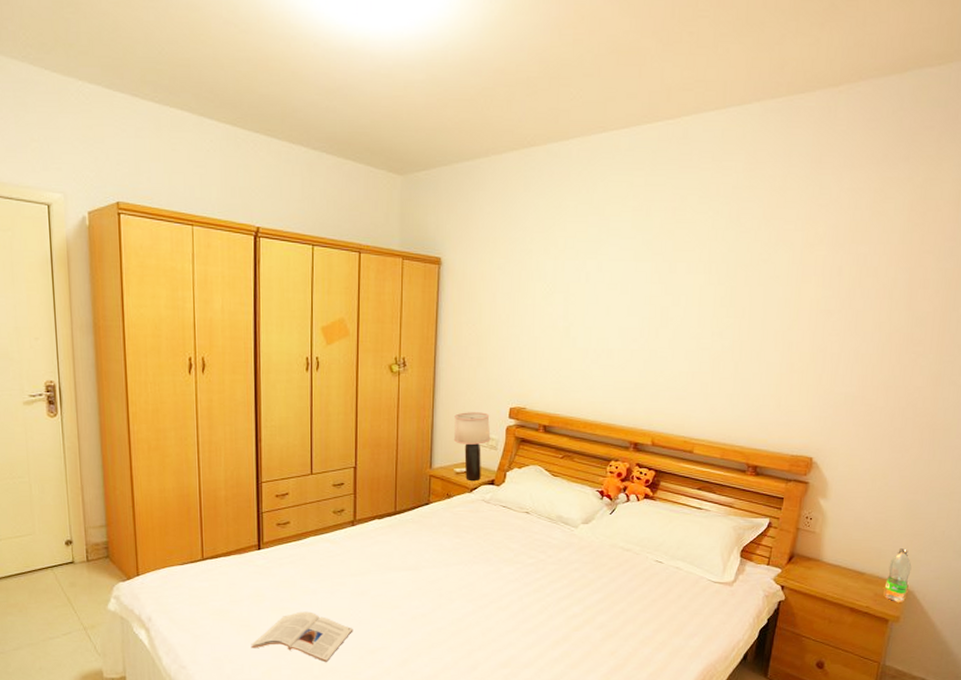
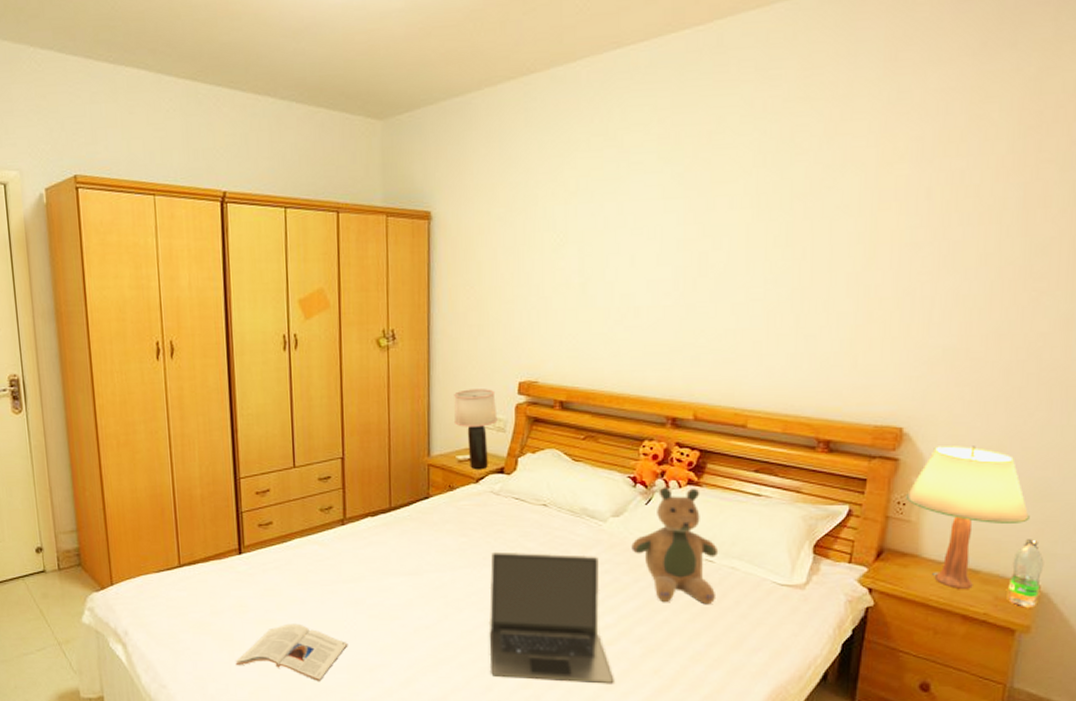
laptop: none [475,551,579,664] -> present [488,551,614,684]
teddy bear: none [597,500,667,598] -> present [631,487,719,605]
table lamp: none [812,473,903,587] -> present [905,446,1030,589]

